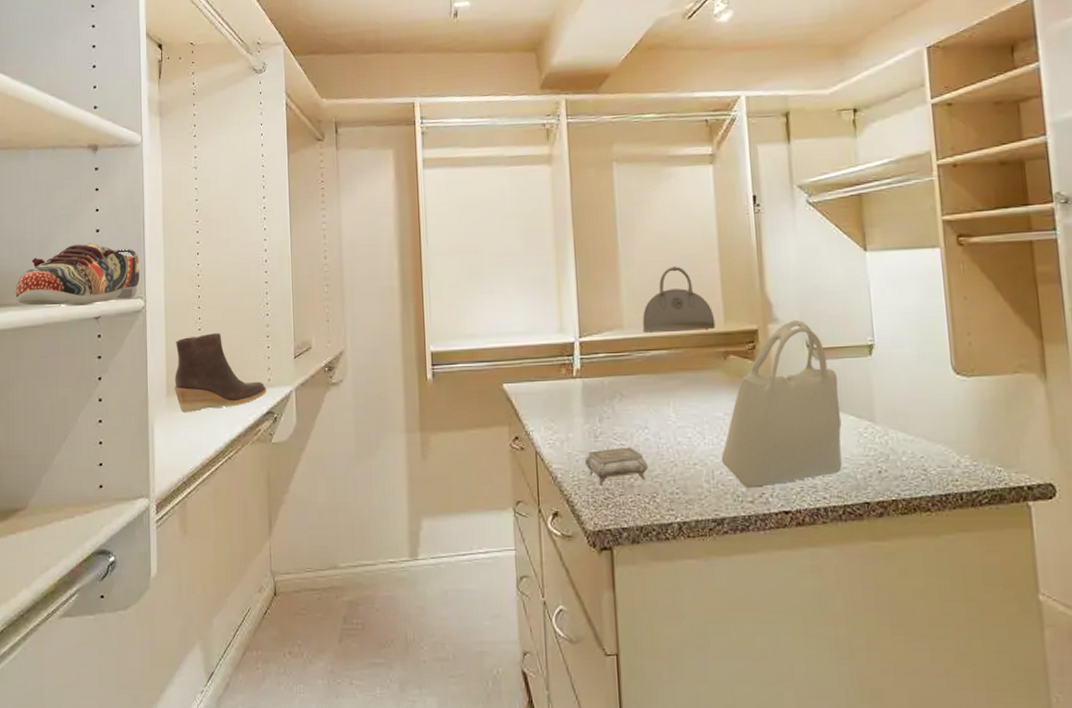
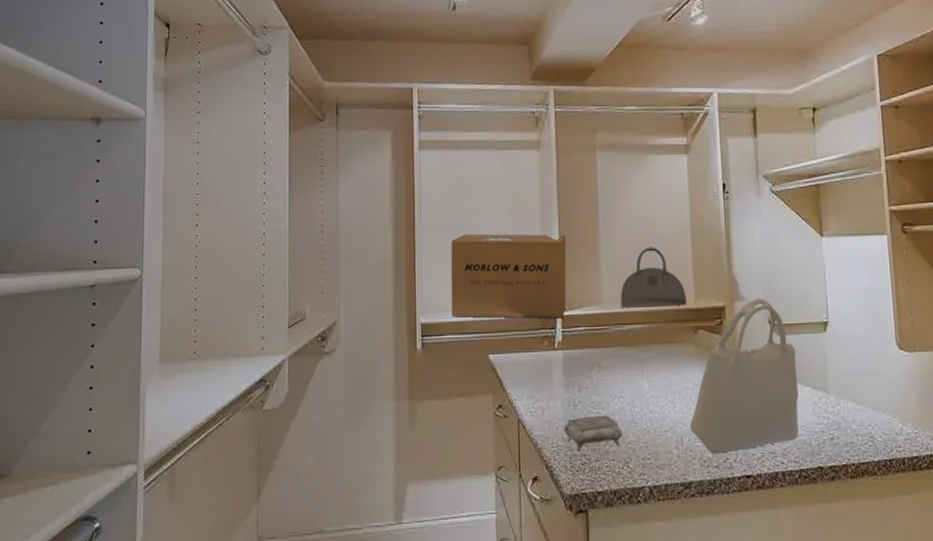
shoe: present [15,243,140,306] -> none [9,212,138,274]
boot: present [174,333,267,413] -> none [167,303,260,381]
box: none [460,255,585,346] -> present [450,233,567,319]

